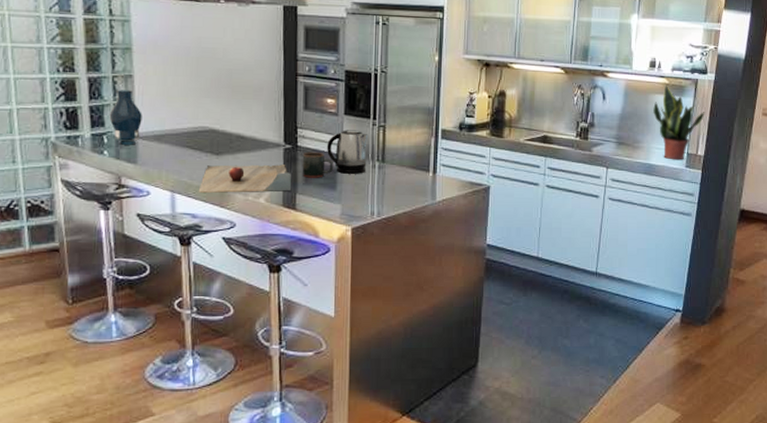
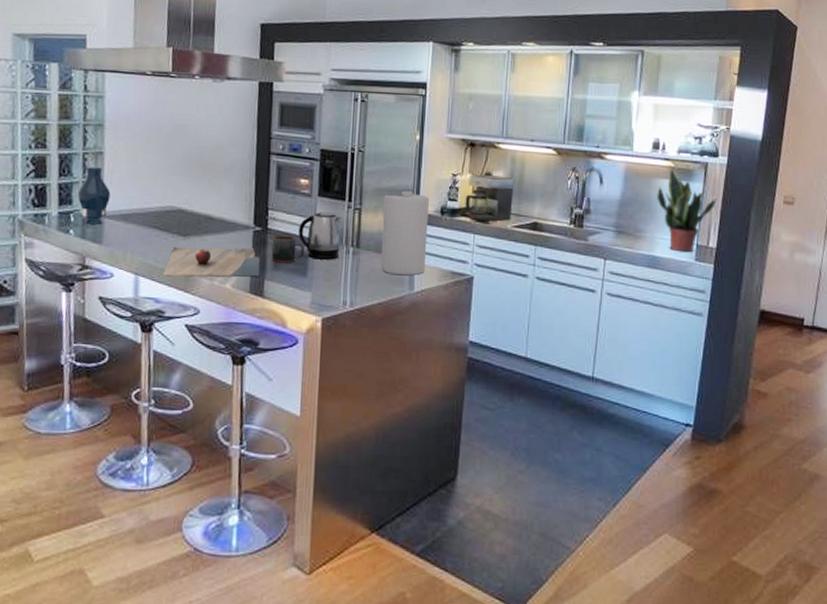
paper towel holder: none [404,109,448,187] -> present [380,191,429,276]
coffee maker: none [477,92,526,136] -> present [460,174,514,222]

